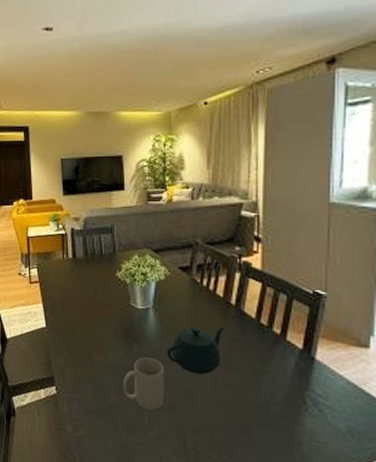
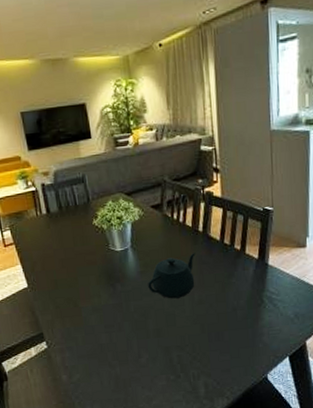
mug: present [122,357,164,410] -> none [110,294,150,340]

